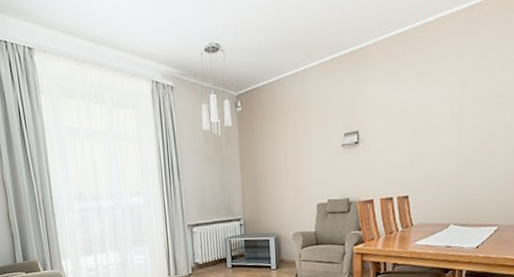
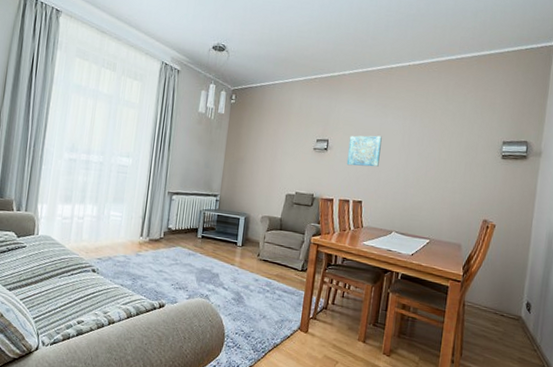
wall art: none [384,113,425,157] -> present [346,135,382,167]

